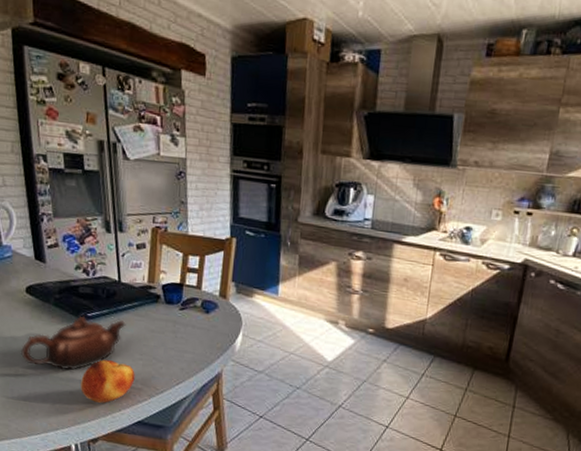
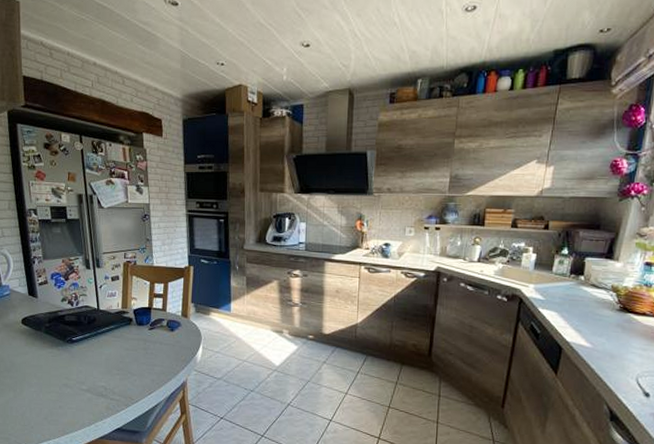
teapot: present [20,315,126,371] -> none [17,340,105,388]
fruit: present [81,359,135,403] -> none [68,376,114,414]

